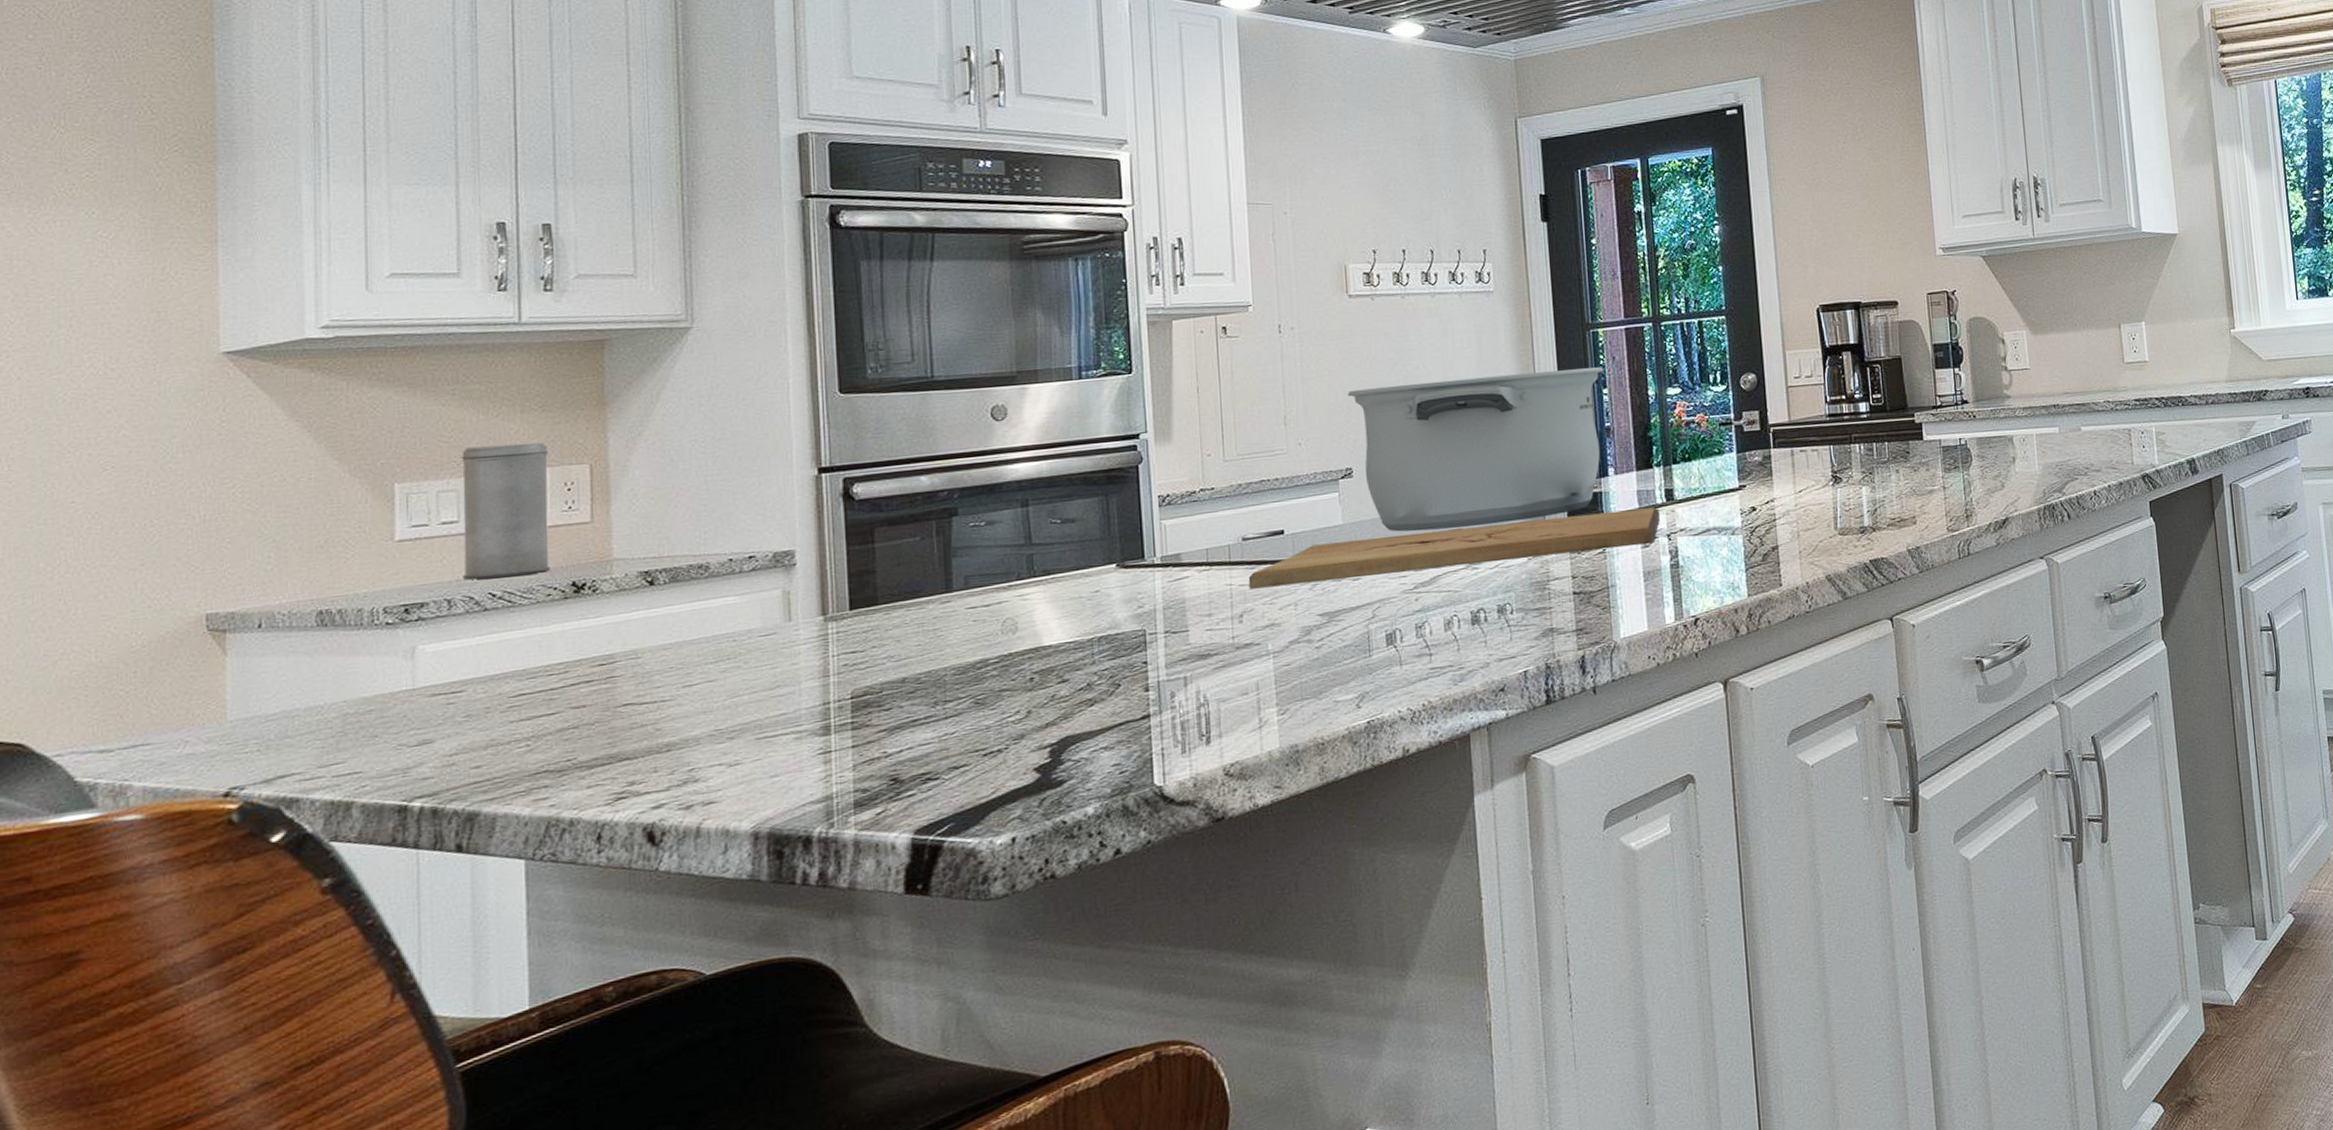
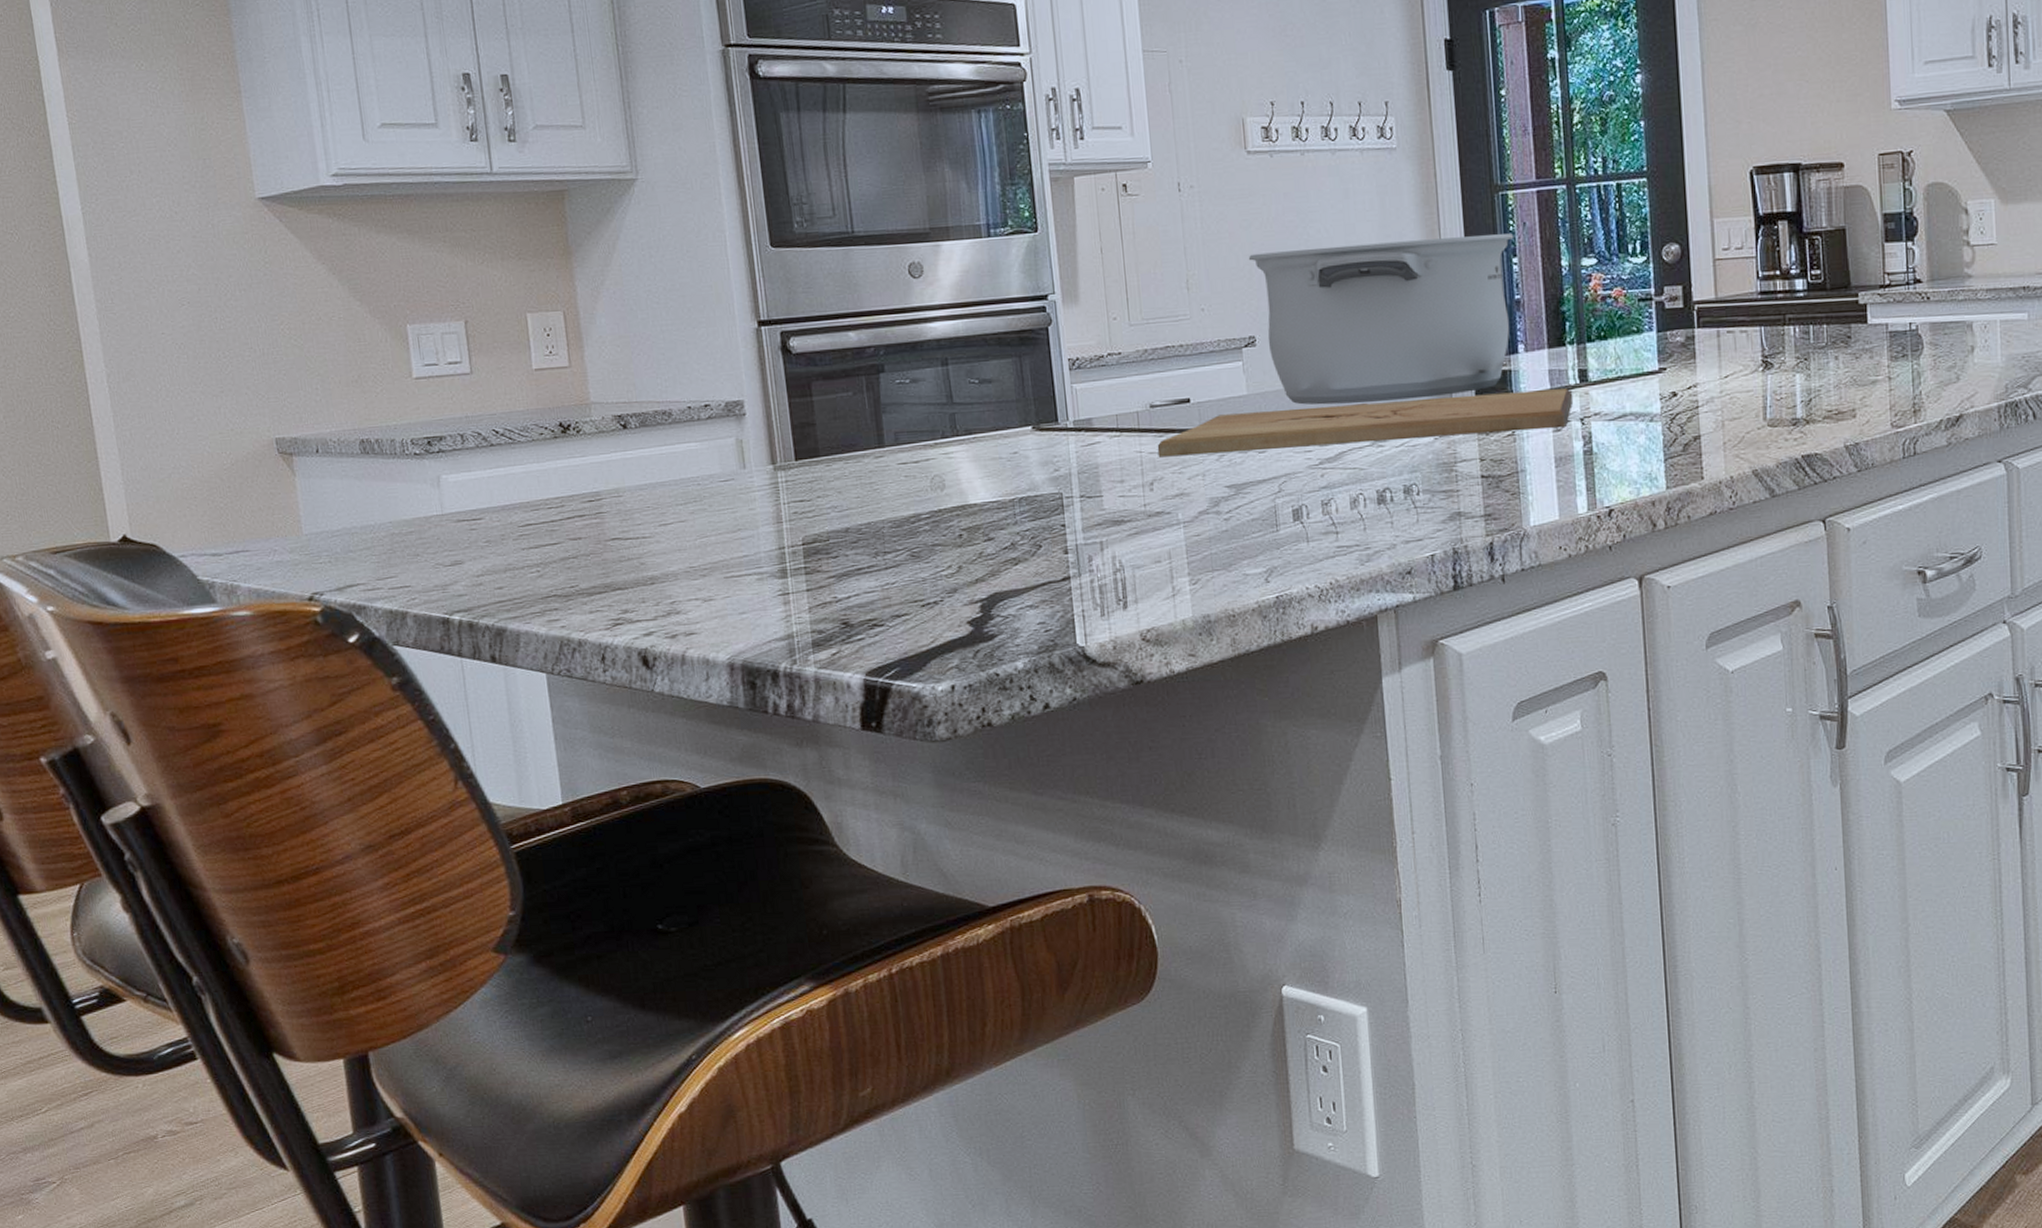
canister: present [462,443,551,580] -> none [457,289,541,417]

